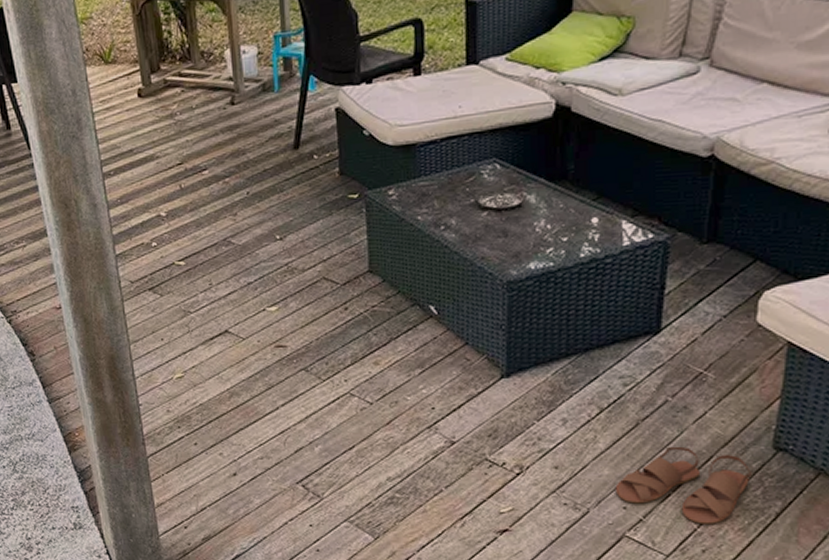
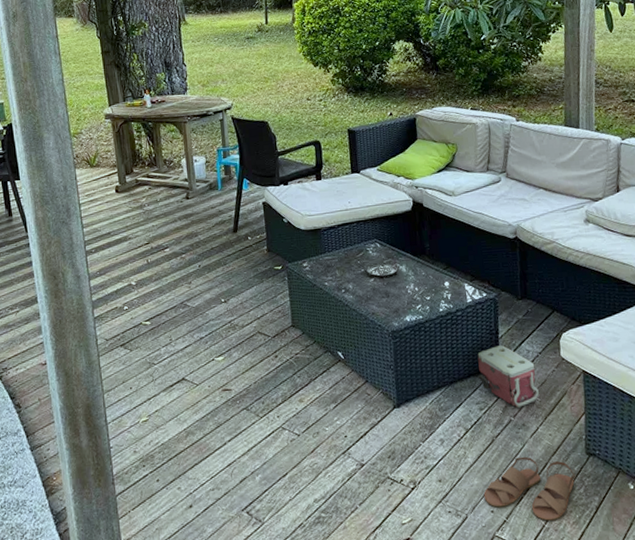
cooler: none [626,304,716,385] -> present [477,345,540,408]

